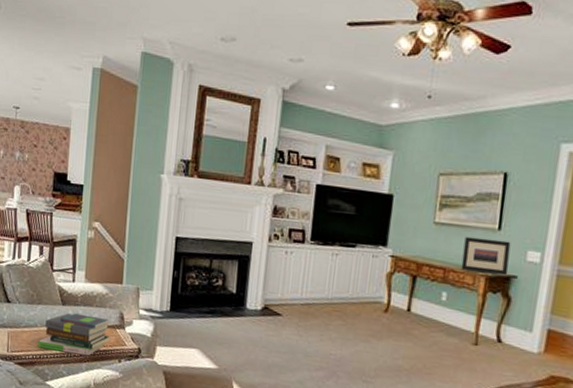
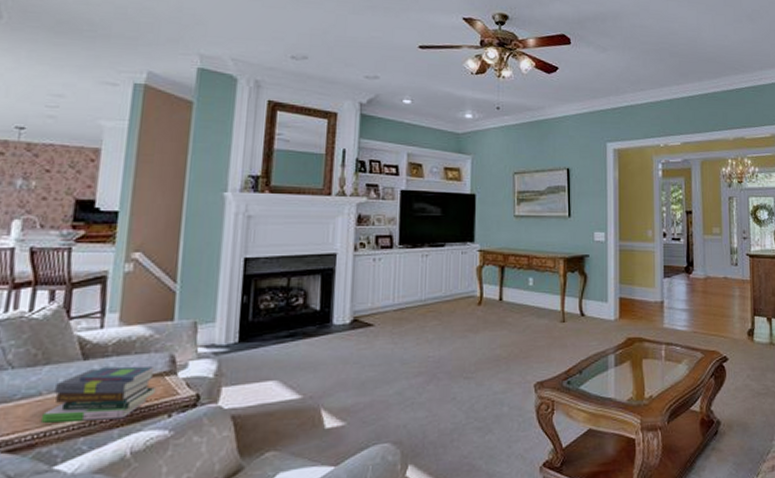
picture frame: present [461,236,511,276] -> none [542,225,581,256]

